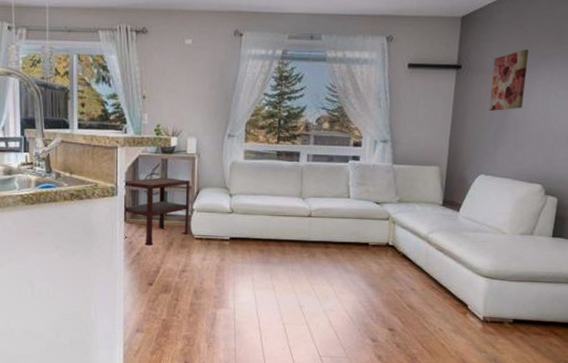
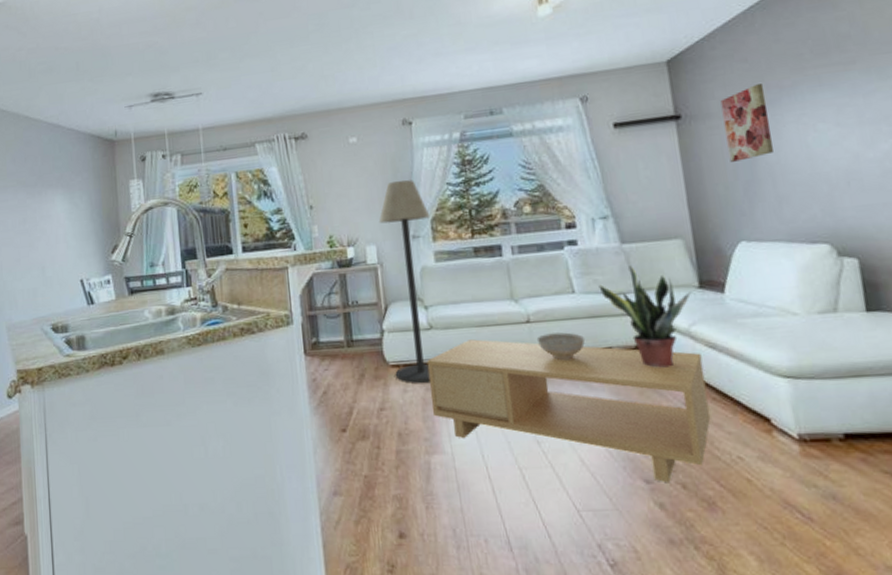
side table: present [123,177,190,246] -> none [298,295,384,382]
floor lamp: none [198,84,246,254] -> present [379,179,430,383]
coffee table: none [223,225,432,342] -> present [426,339,711,482]
decorative bowl: none [314,227,351,249] -> present [536,332,586,361]
potted plant: none [369,182,436,262] -> present [598,265,692,368]

